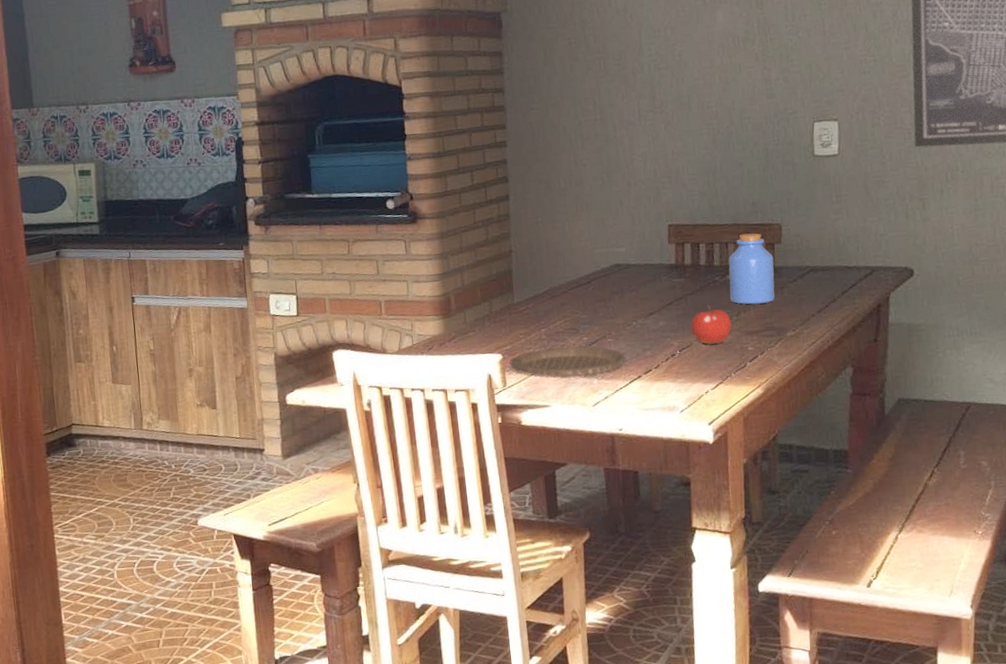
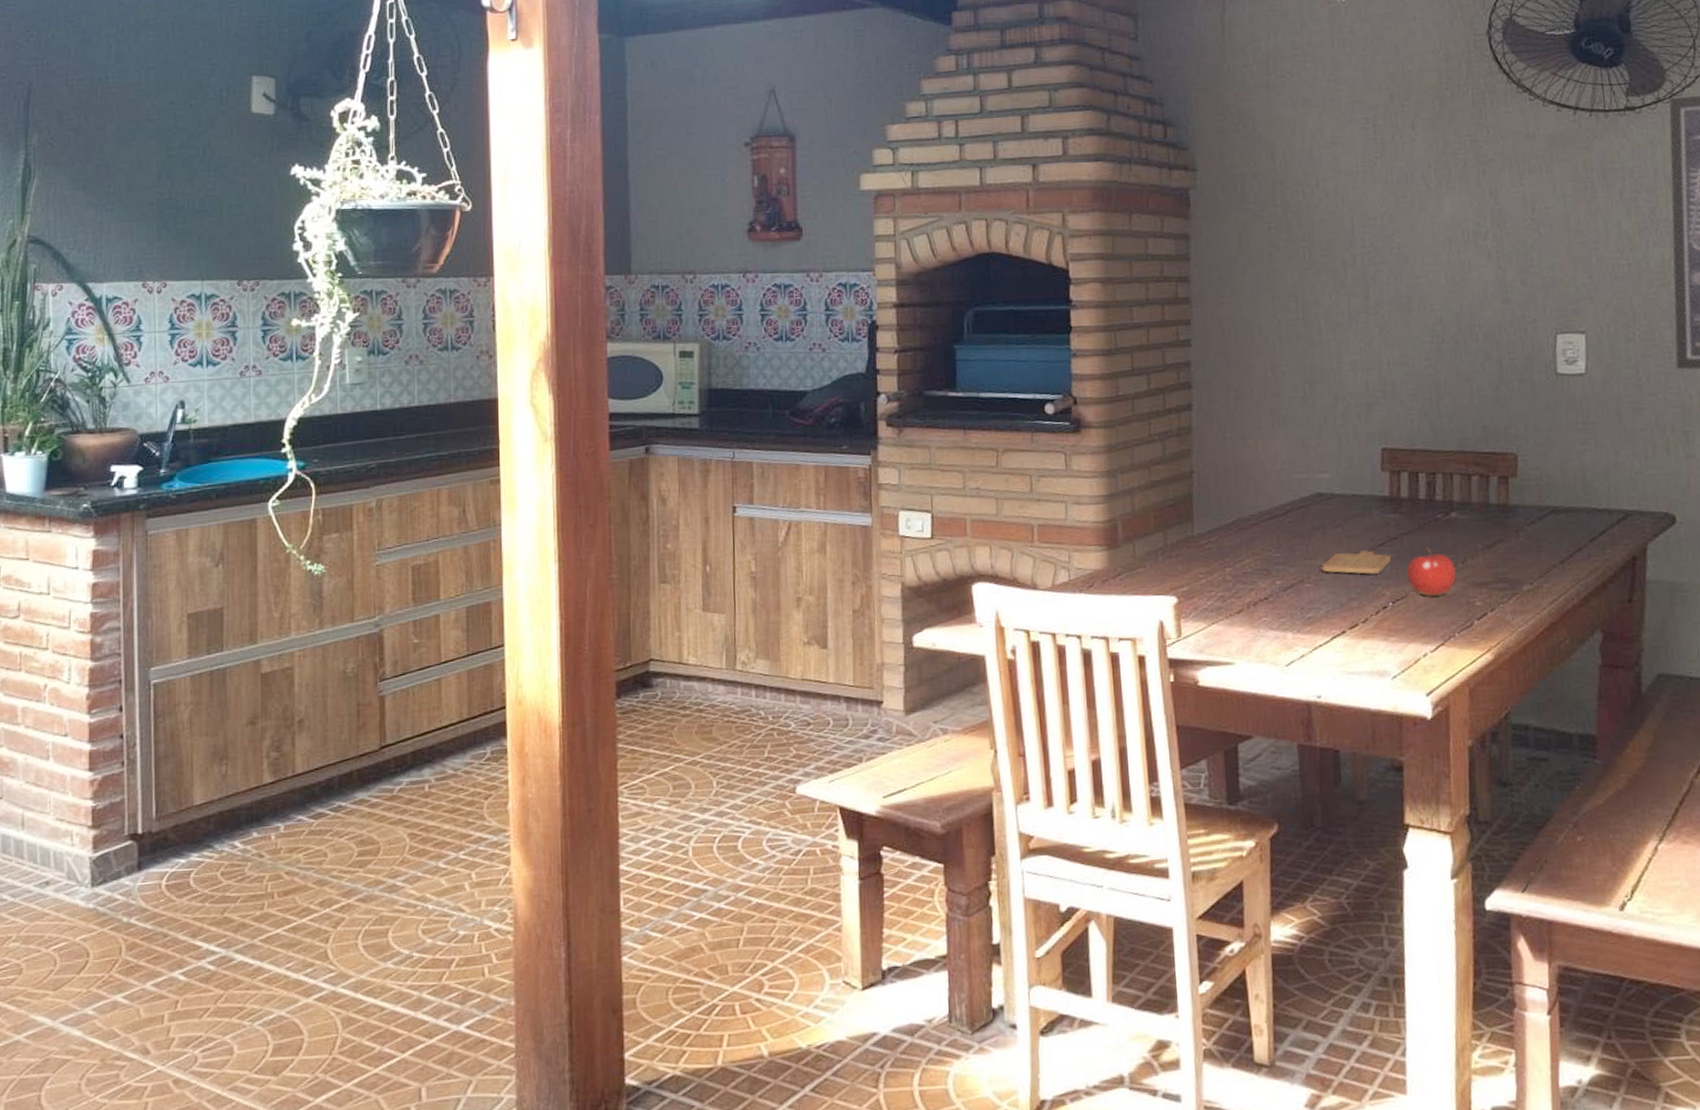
plate: present [509,346,627,377] -> none [1186,591,1329,629]
chopping board: none [620,309,678,329] -> present [1321,550,1391,574]
jar: present [728,233,775,305] -> none [1453,463,1509,550]

